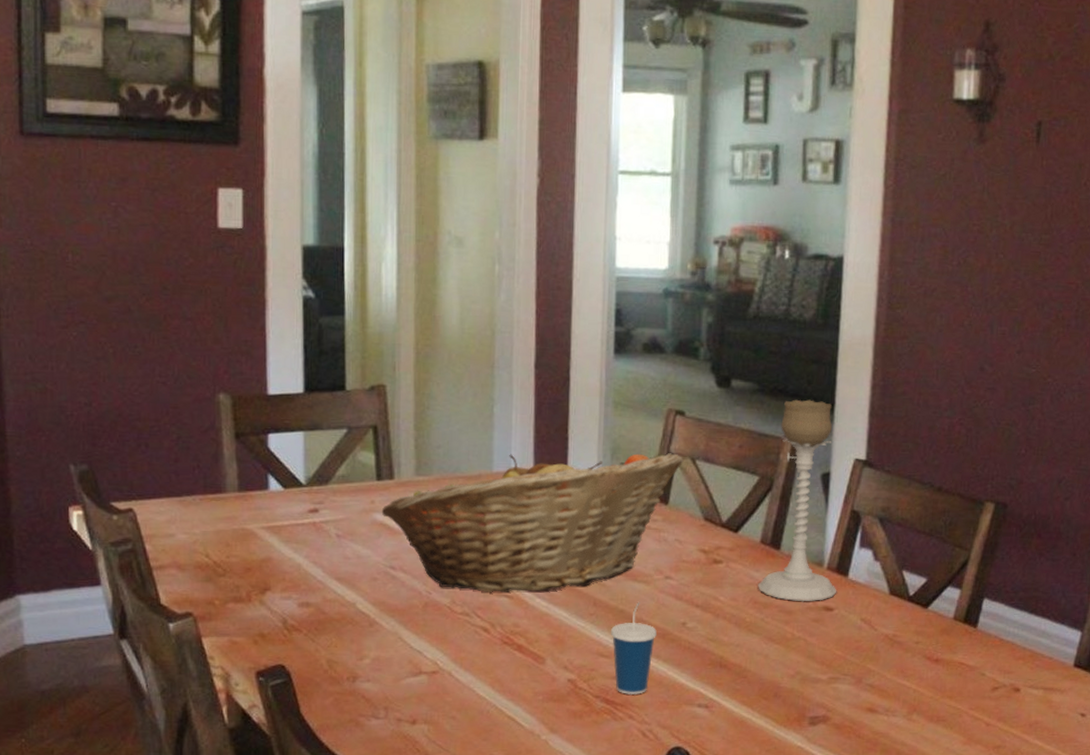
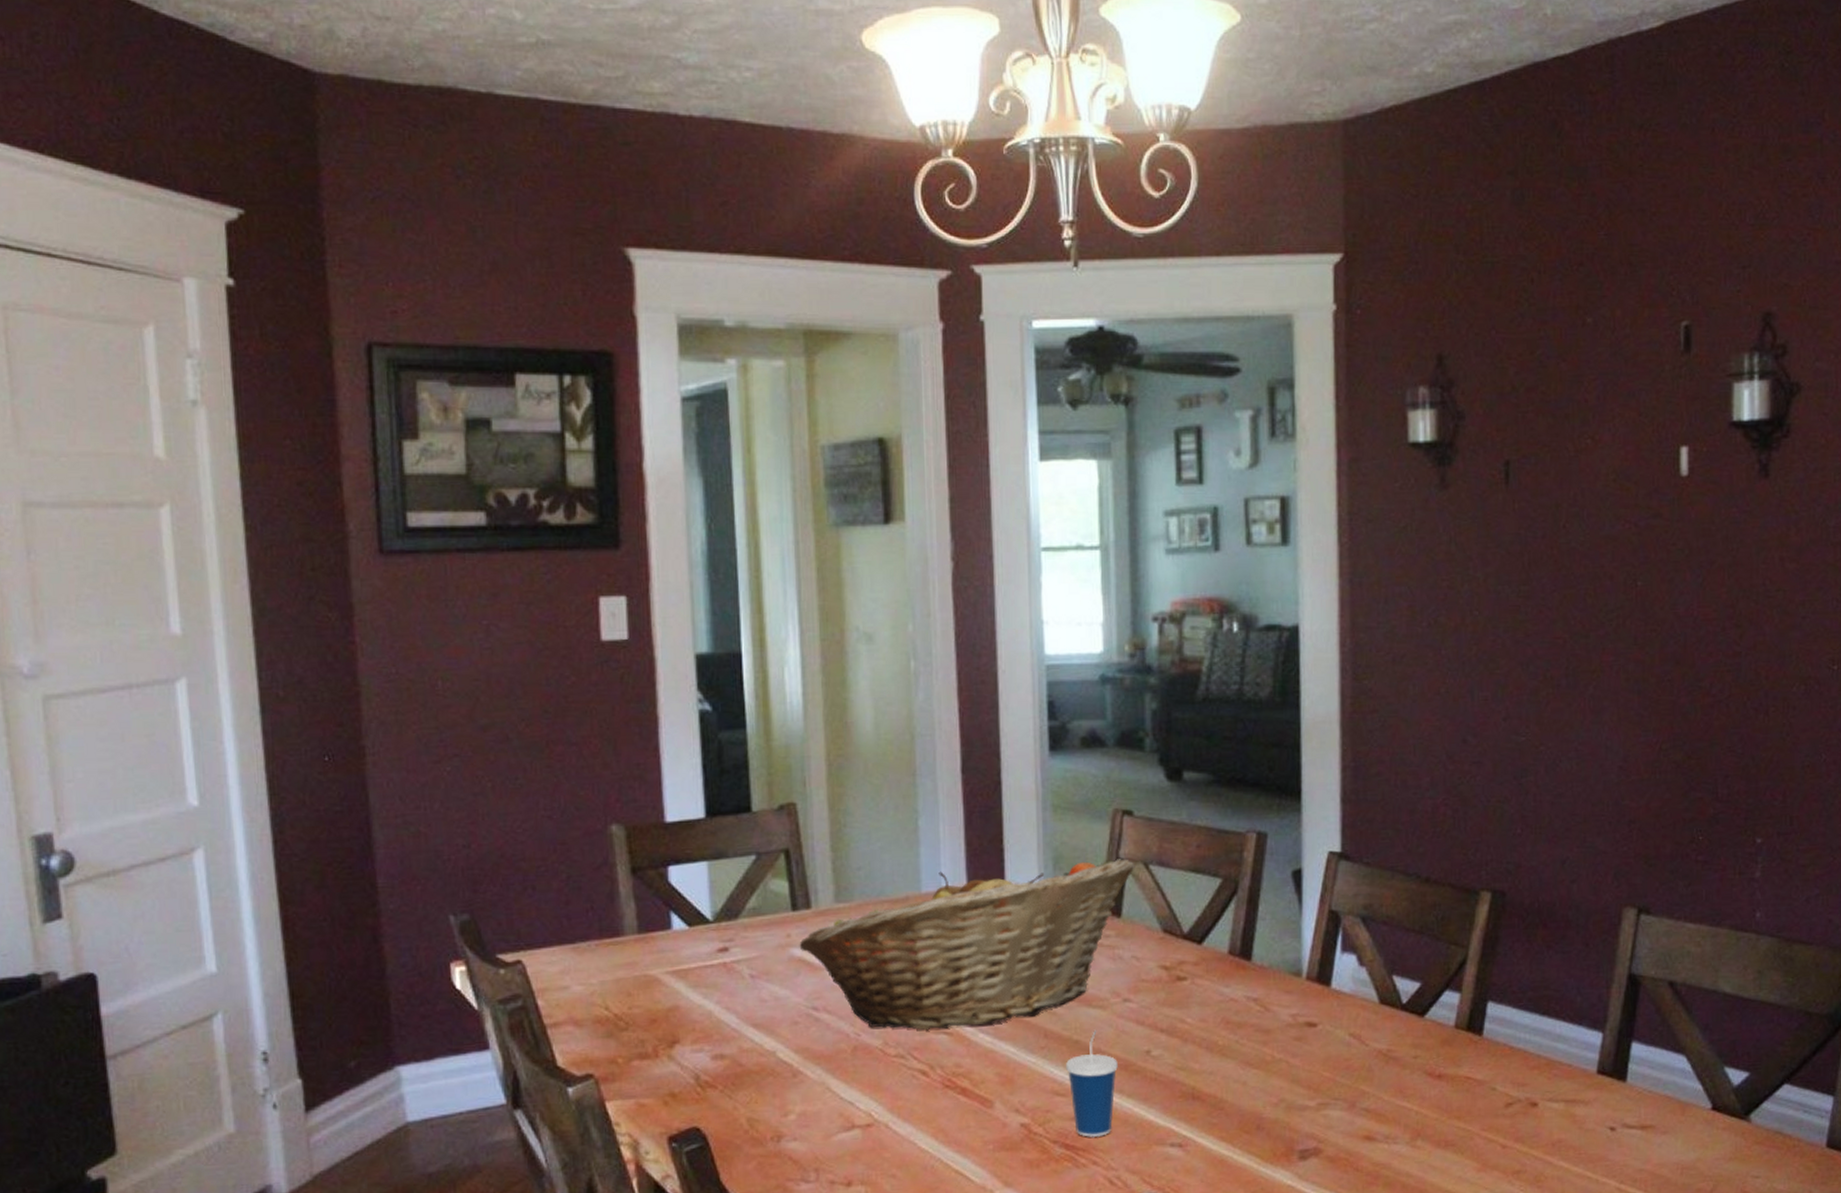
candle holder: present [758,399,837,601] -> none [1229,788,1320,1018]

